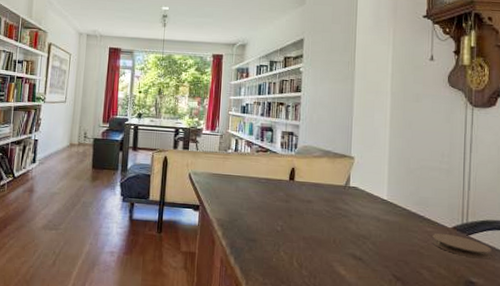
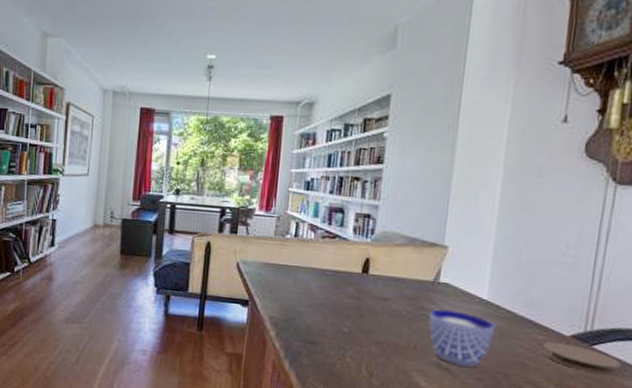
cup: none [343,208,395,257] -> present [428,308,496,367]

